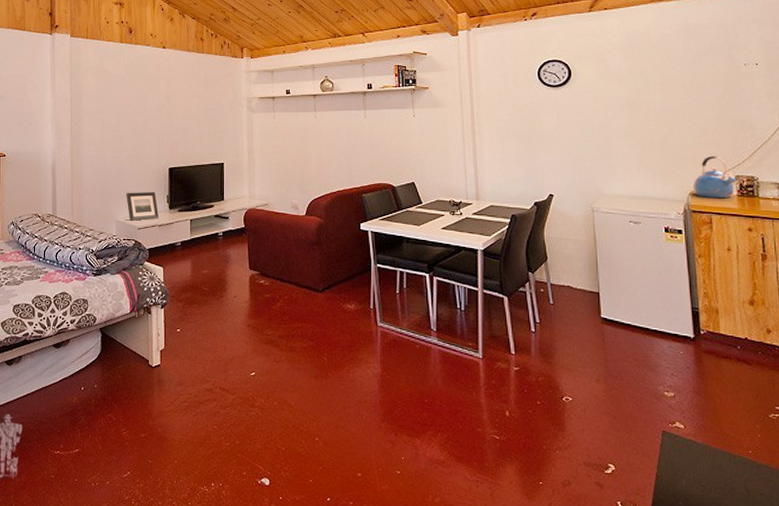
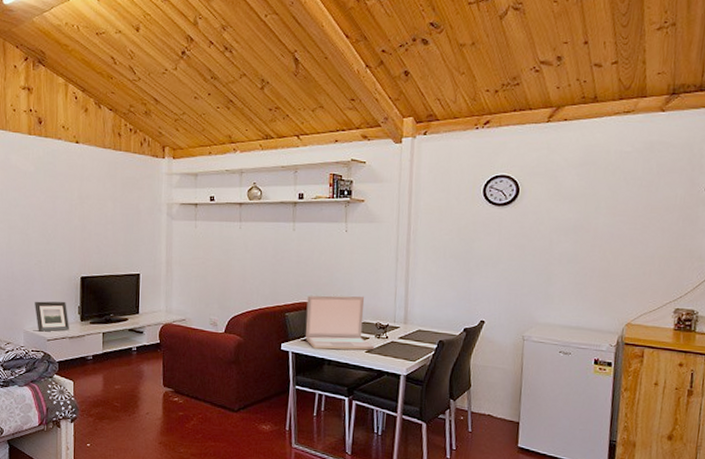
laptop: none [382,175,451,228] -> present [305,295,375,351]
kettle: present [692,155,736,199] -> none [629,286,675,332]

